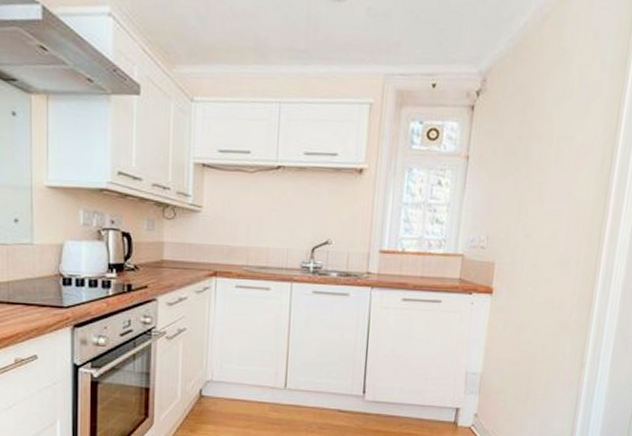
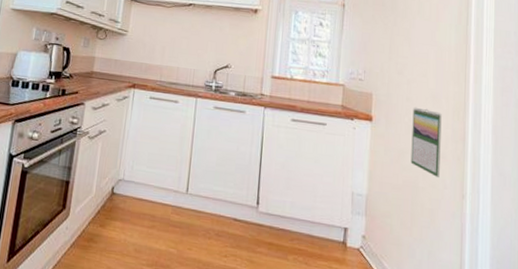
calendar: none [531,274,570,348] -> present [410,107,442,177]

